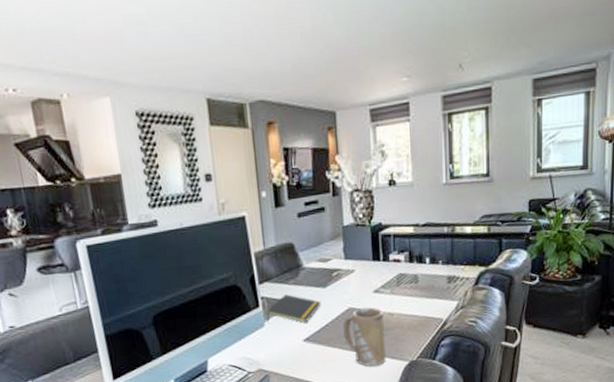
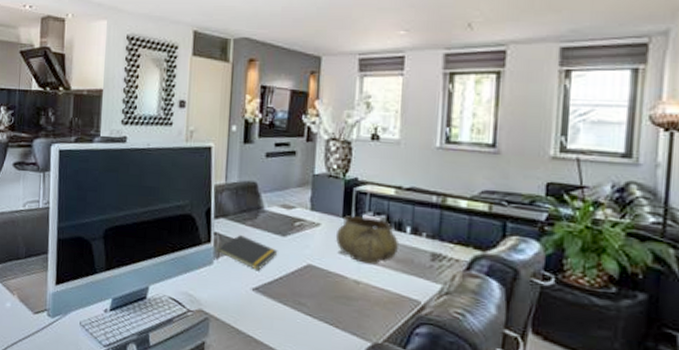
mug: present [343,307,386,366] -> none [299,267,348,339]
decorative bowl: none [368,256,422,297] -> present [335,216,400,265]

